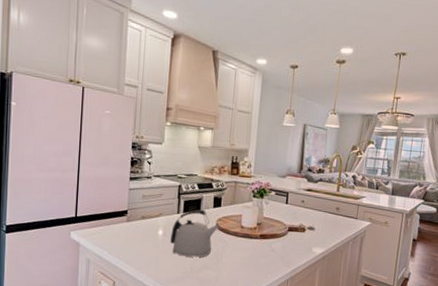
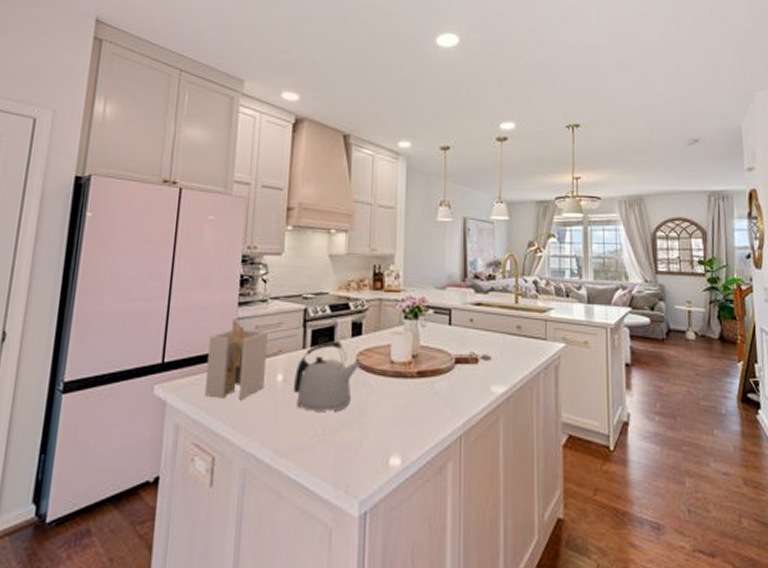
utensil holder: none [107,189,152,246] -> present [205,319,267,401]

